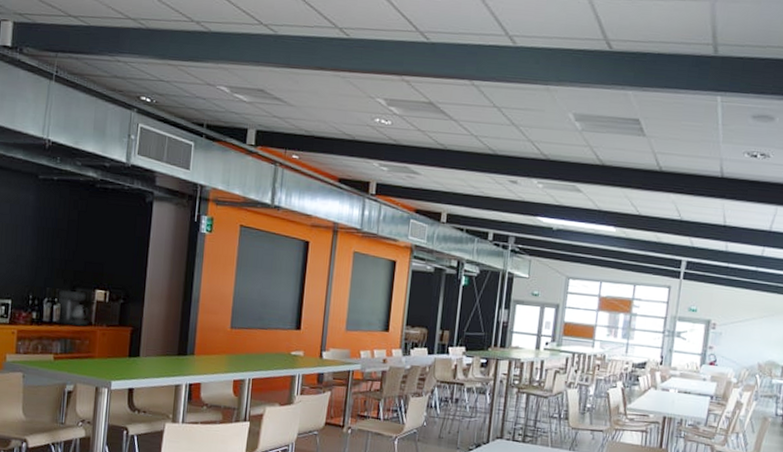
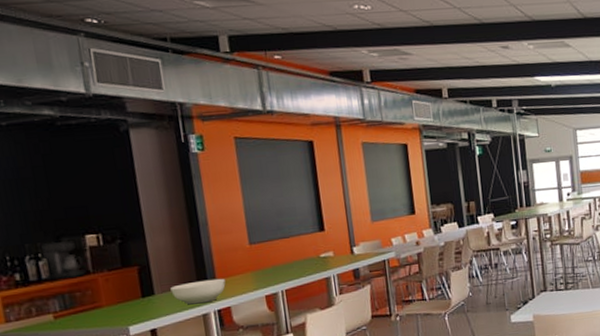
bowl: none [154,352,203,375] -> present [170,278,226,305]

